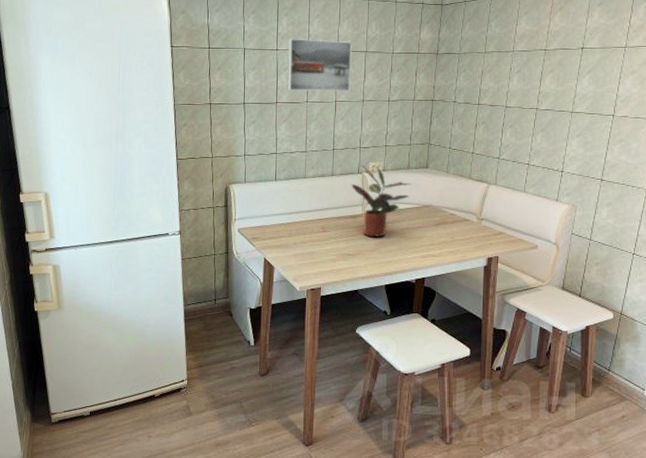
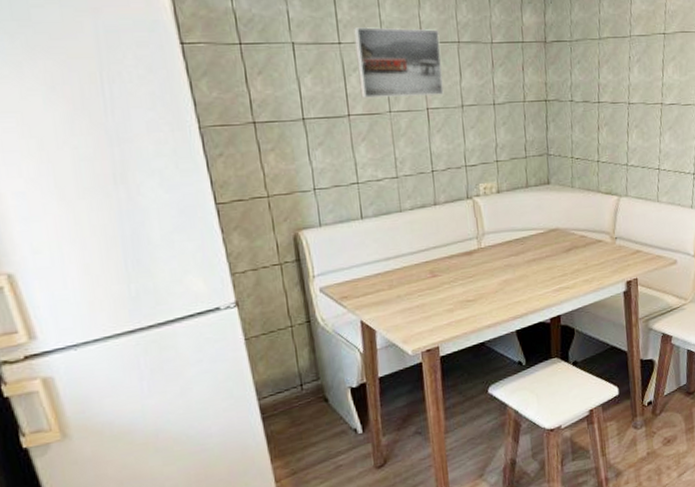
potted plant: present [351,165,411,237] -> none [460,187,533,276]

